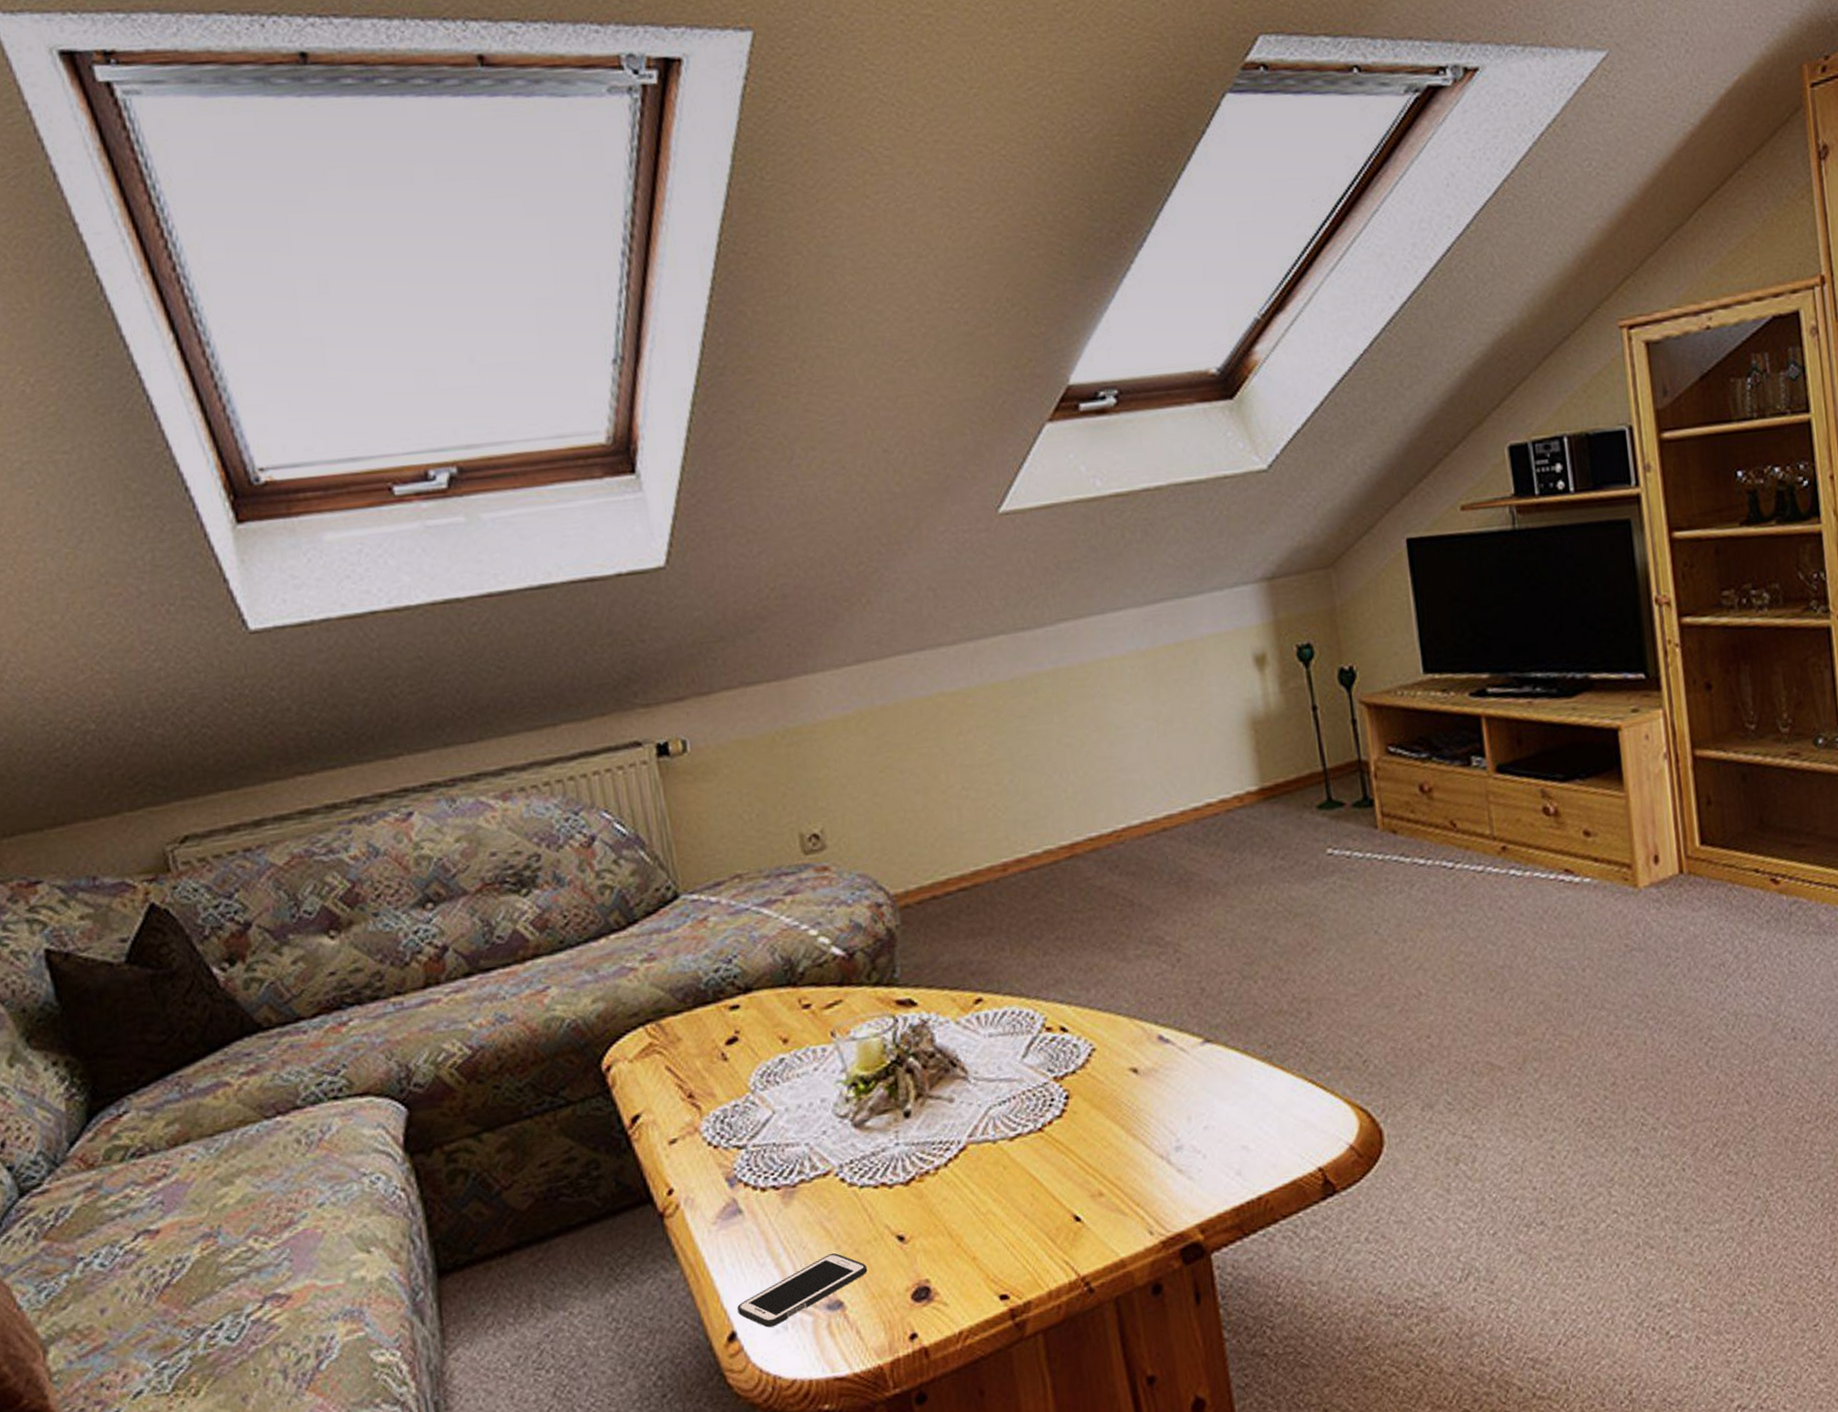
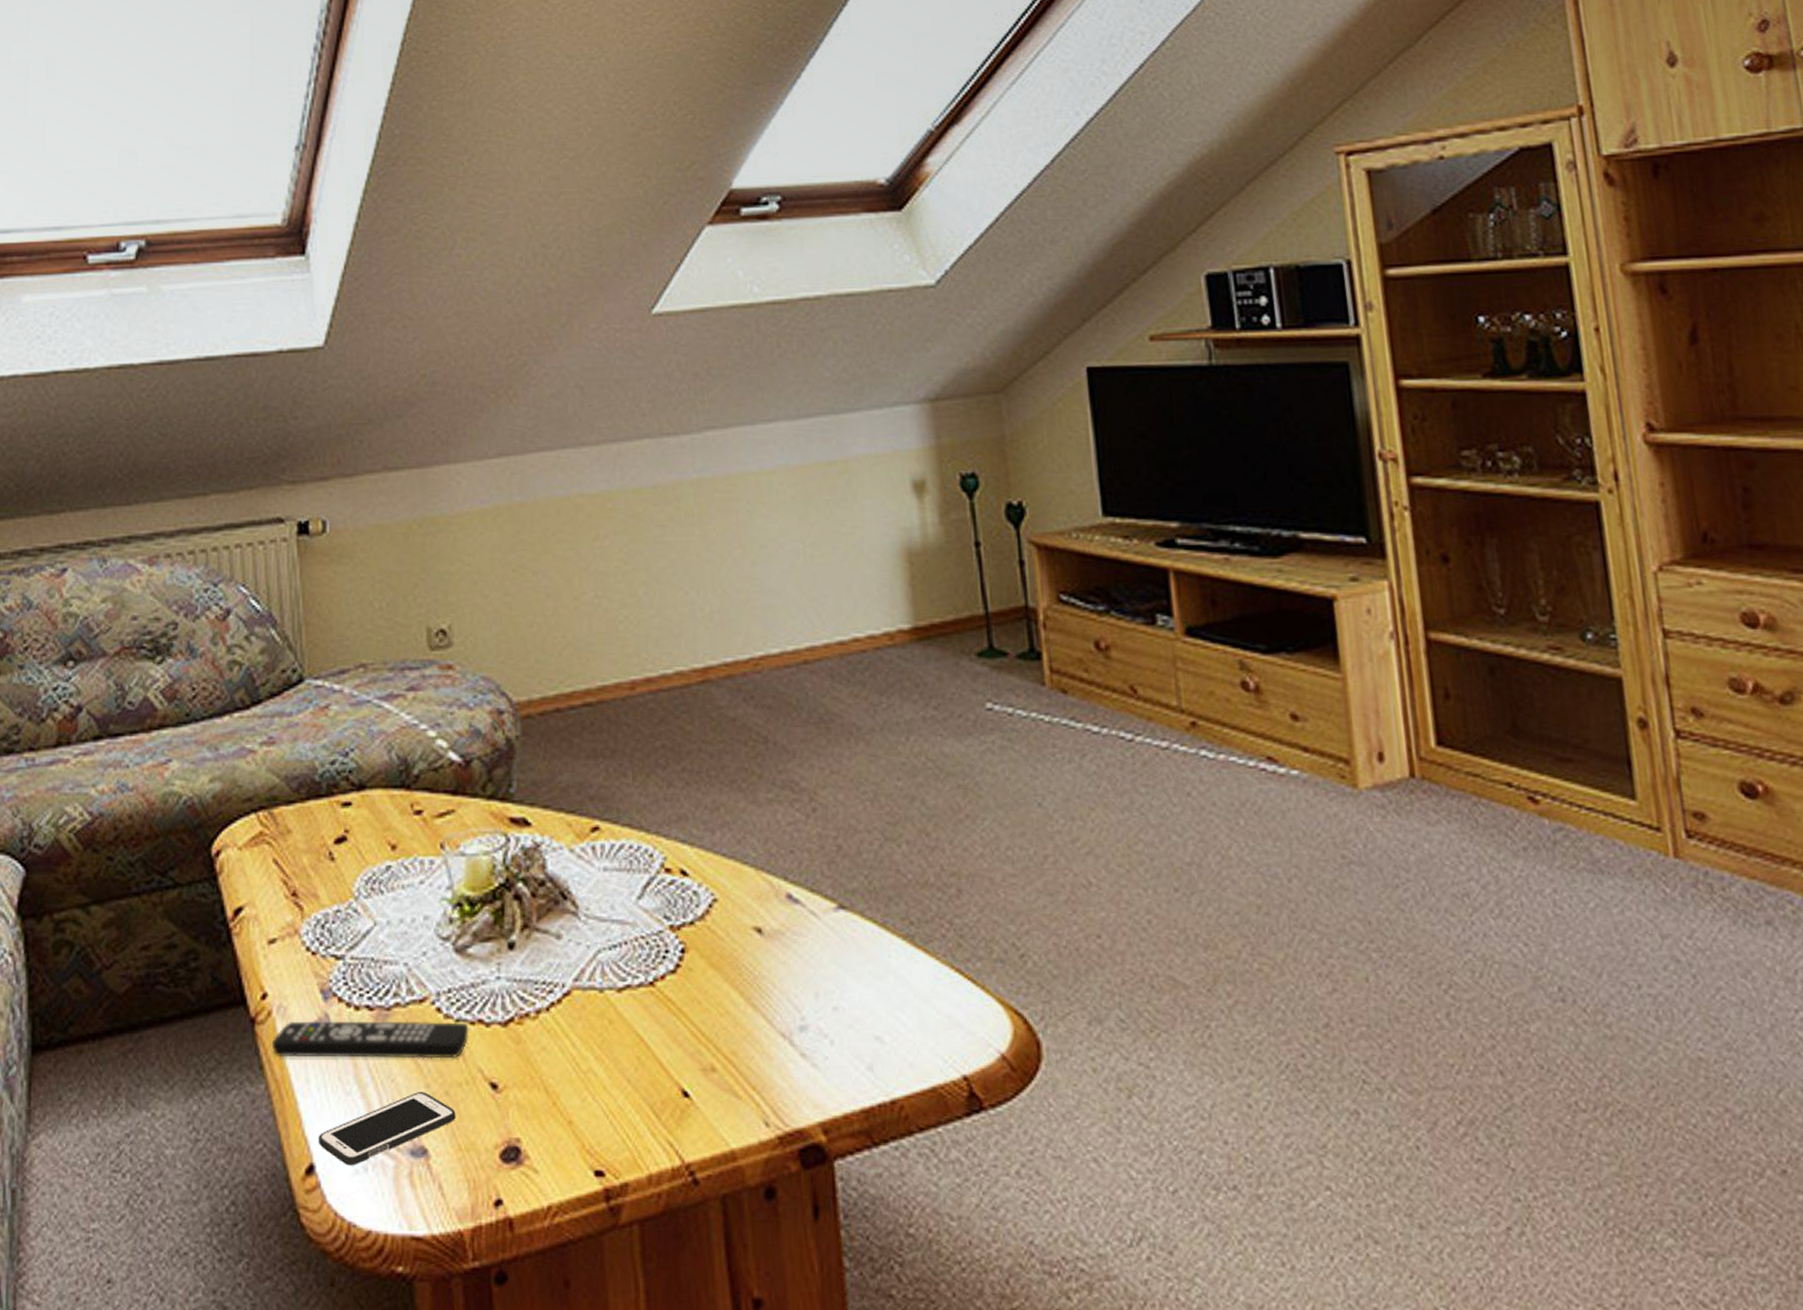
remote control: none [682,1188,873,1244] -> present [271,1021,469,1059]

